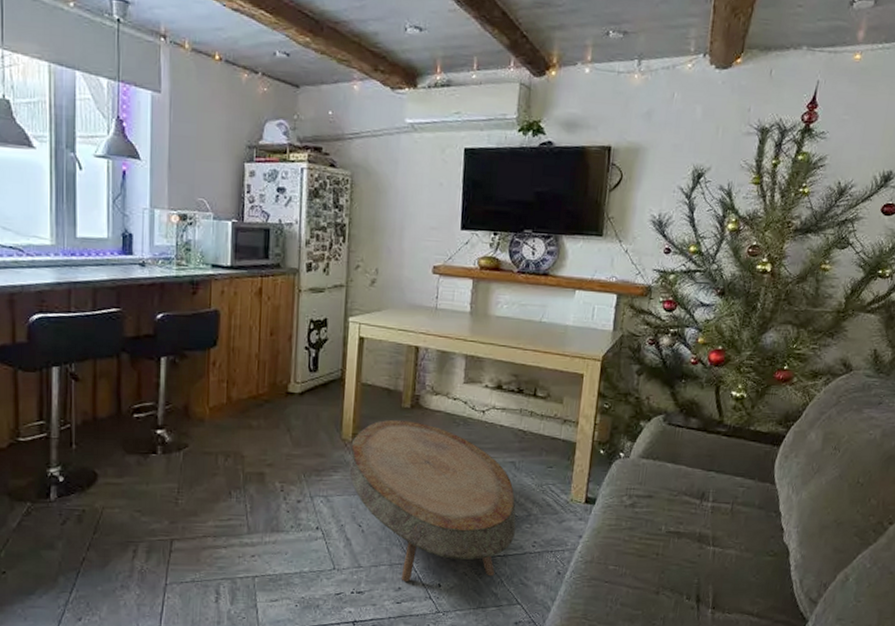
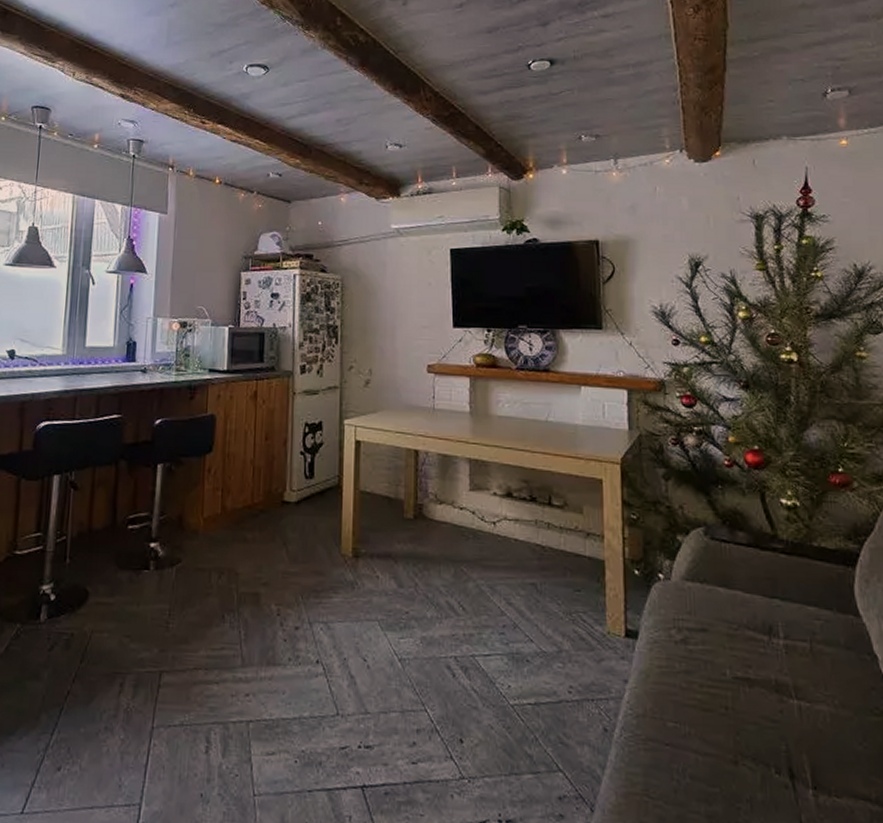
coffee table: present [348,419,516,582] -> none [349,531,545,735]

